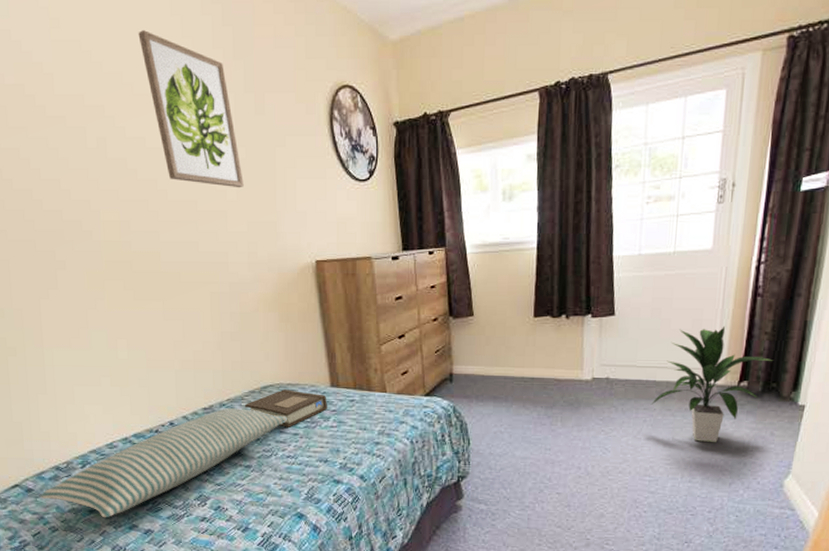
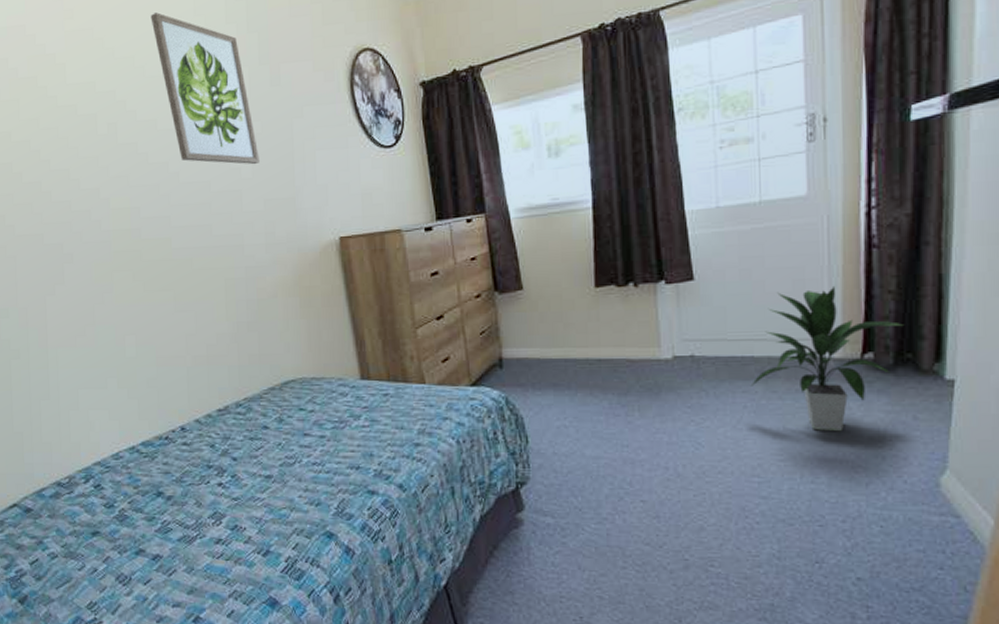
pillow: present [39,408,288,518] -> none [38,409,313,542]
book: present [244,389,327,427] -> none [263,384,357,429]

